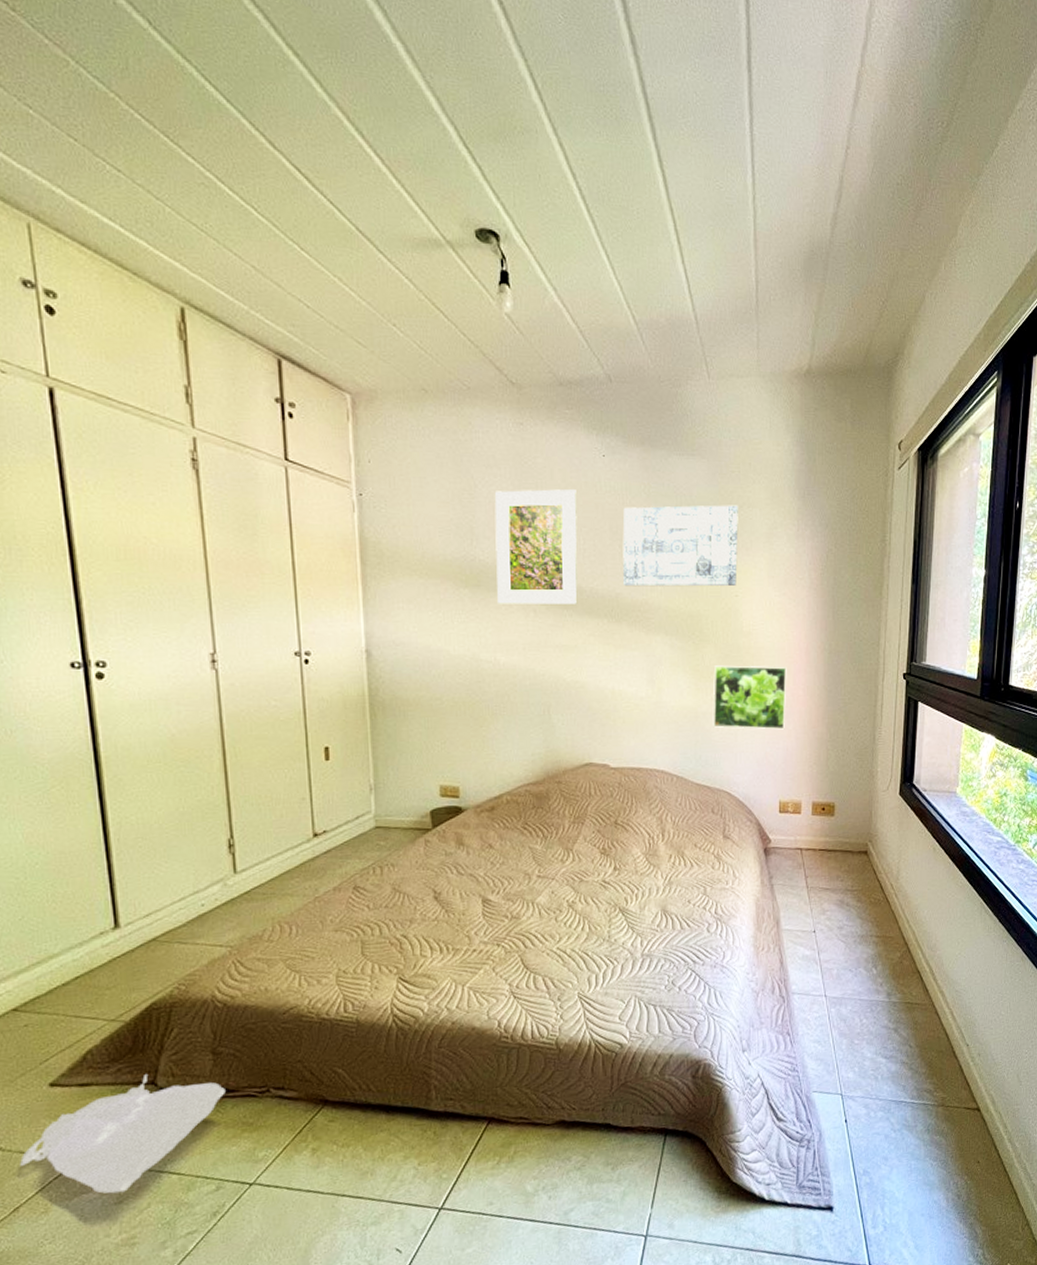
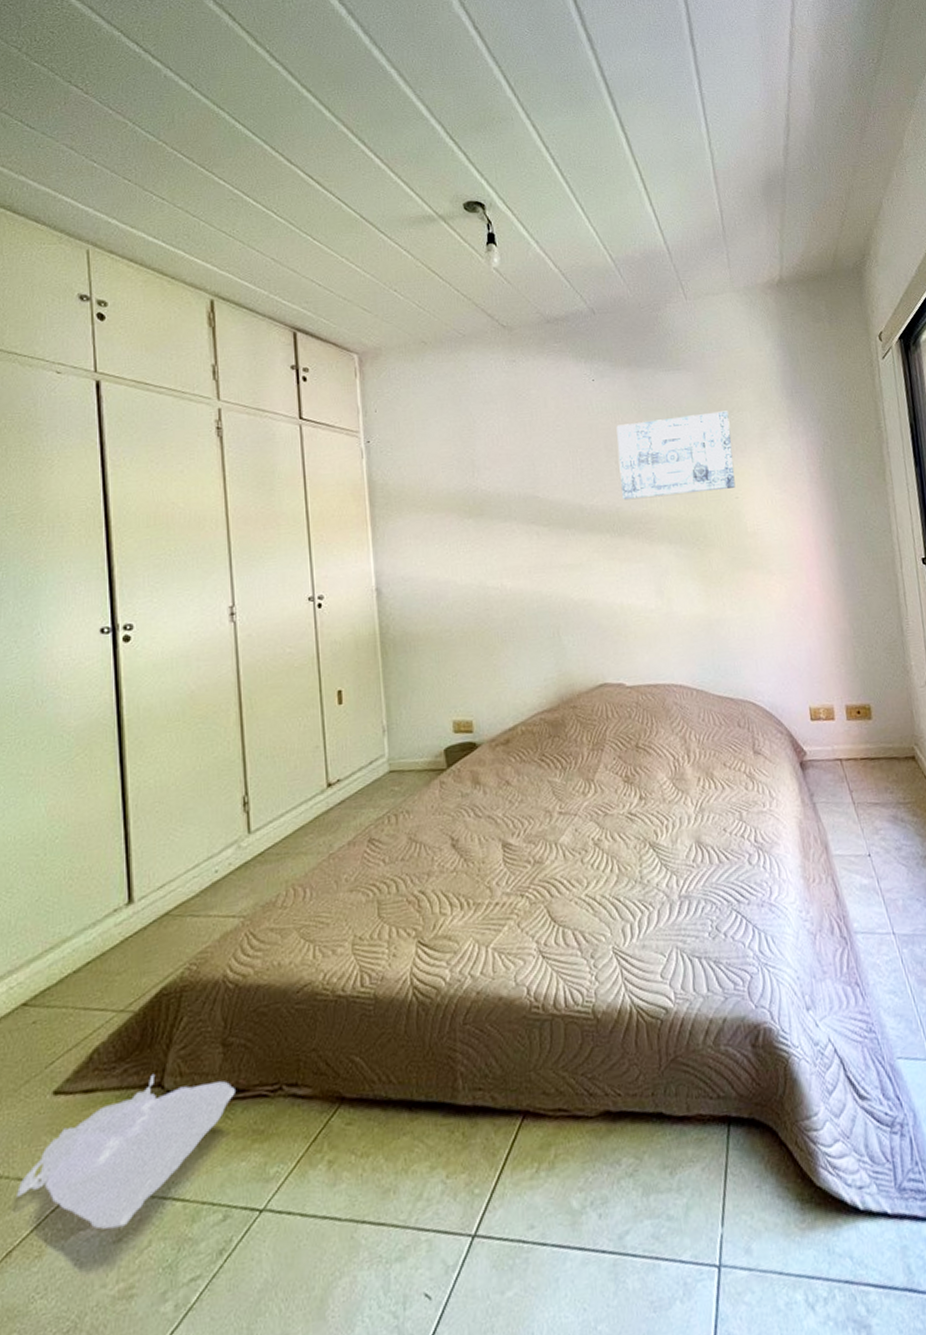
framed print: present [494,489,578,604] -> none [492,414,580,531]
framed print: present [713,665,787,730] -> none [723,564,805,634]

